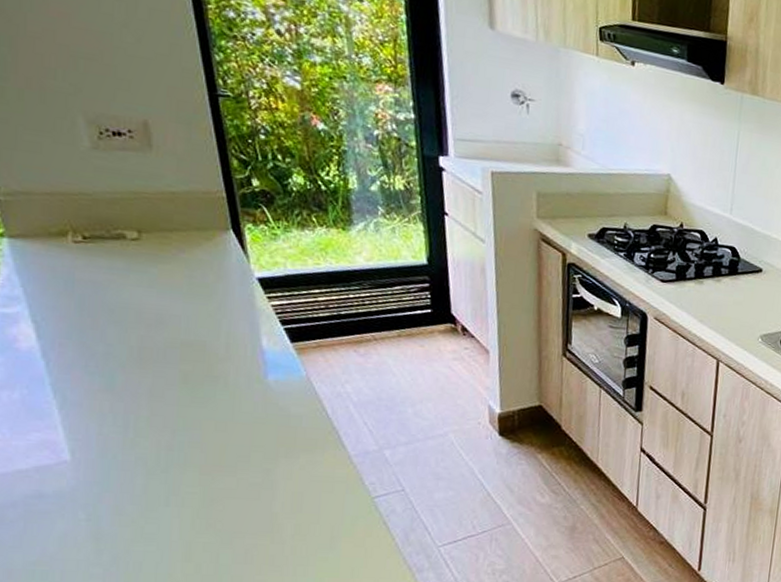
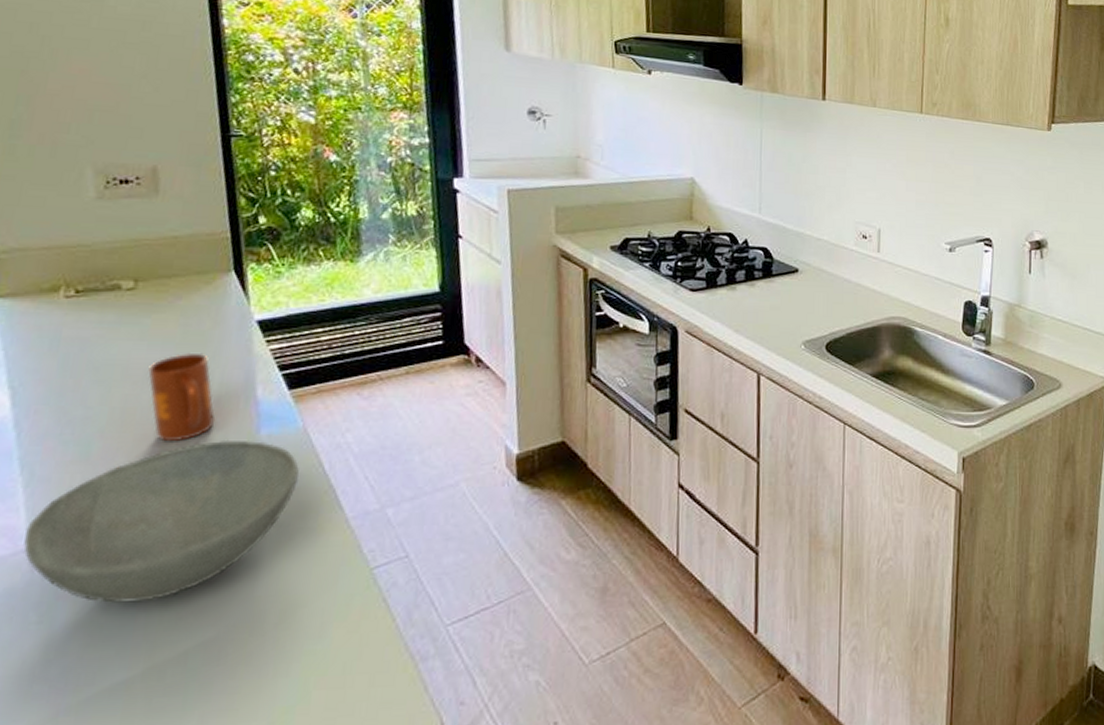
bowl: none [64,381,306,510] -> present [23,439,299,603]
mug: none [160,302,226,380] -> present [148,352,216,441]

